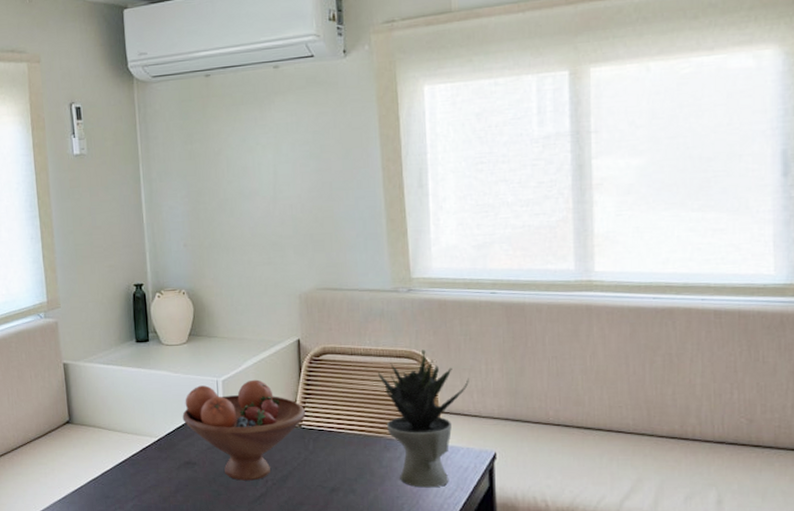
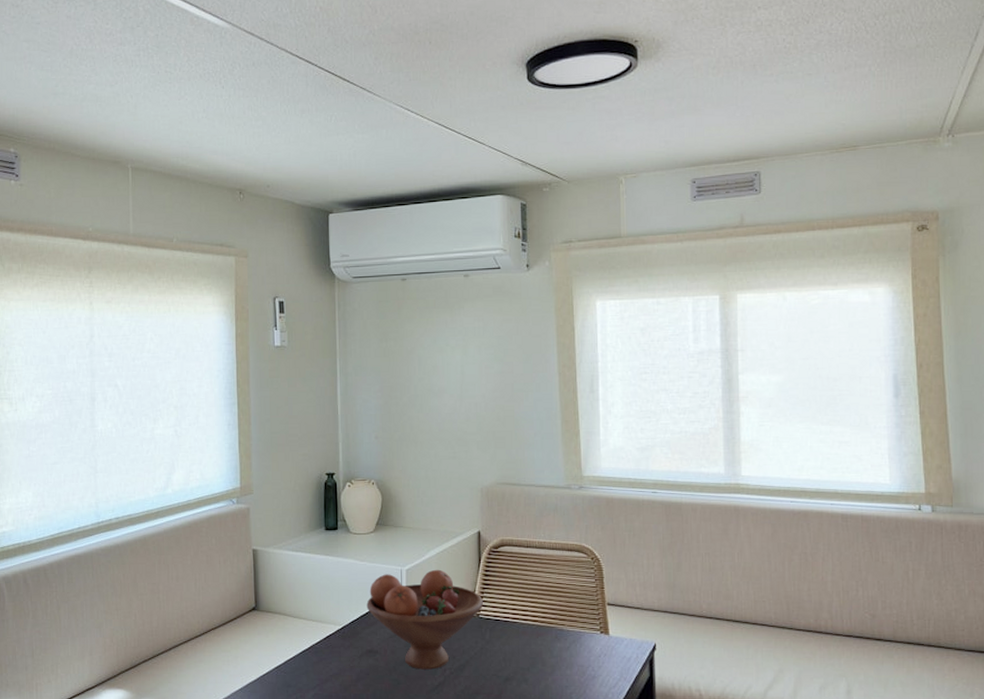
potted plant: present [377,349,469,488] -> none [550,544,633,678]

